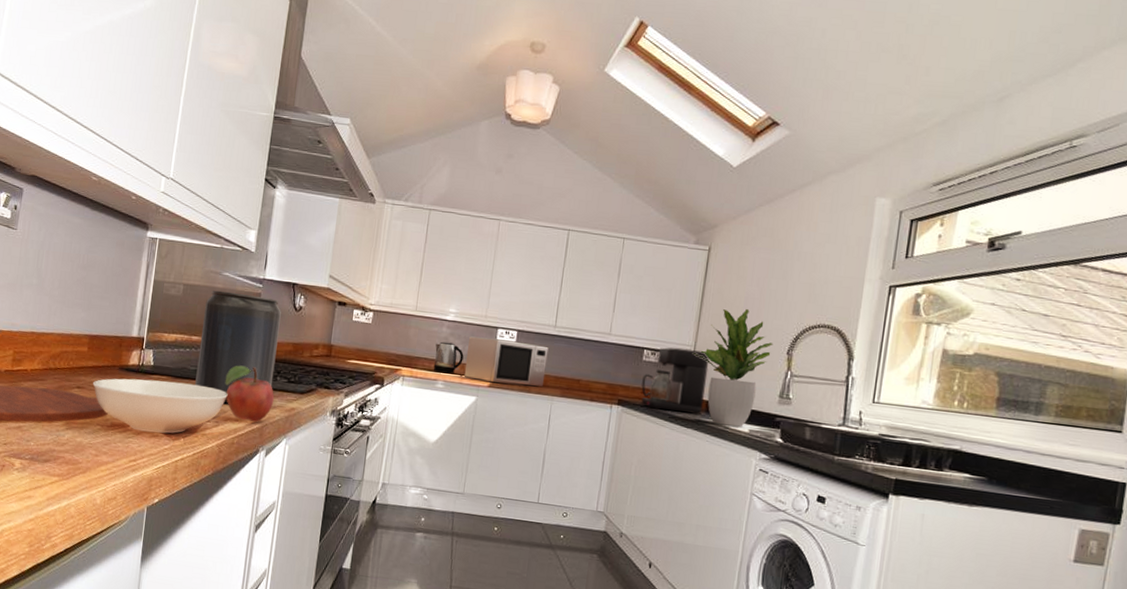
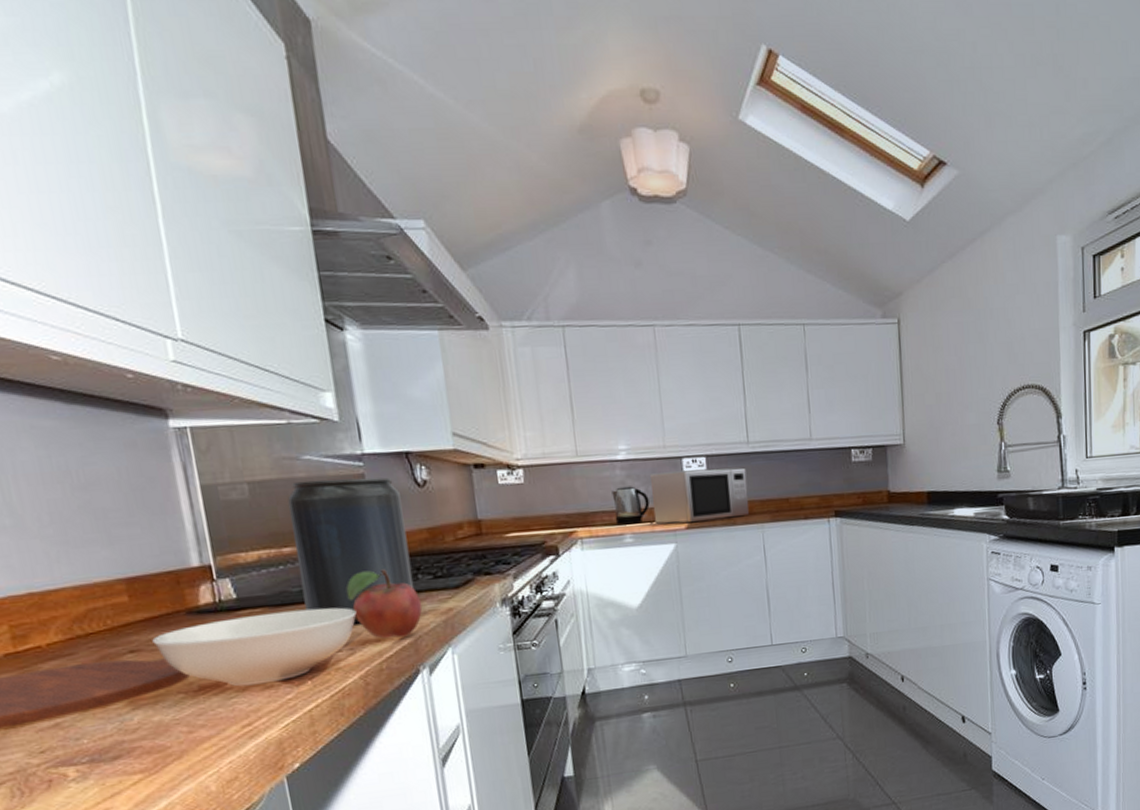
coffee maker: present [641,347,710,414] -> none [855,438,924,513]
potted plant: present [692,308,774,427] -> none [902,381,982,515]

